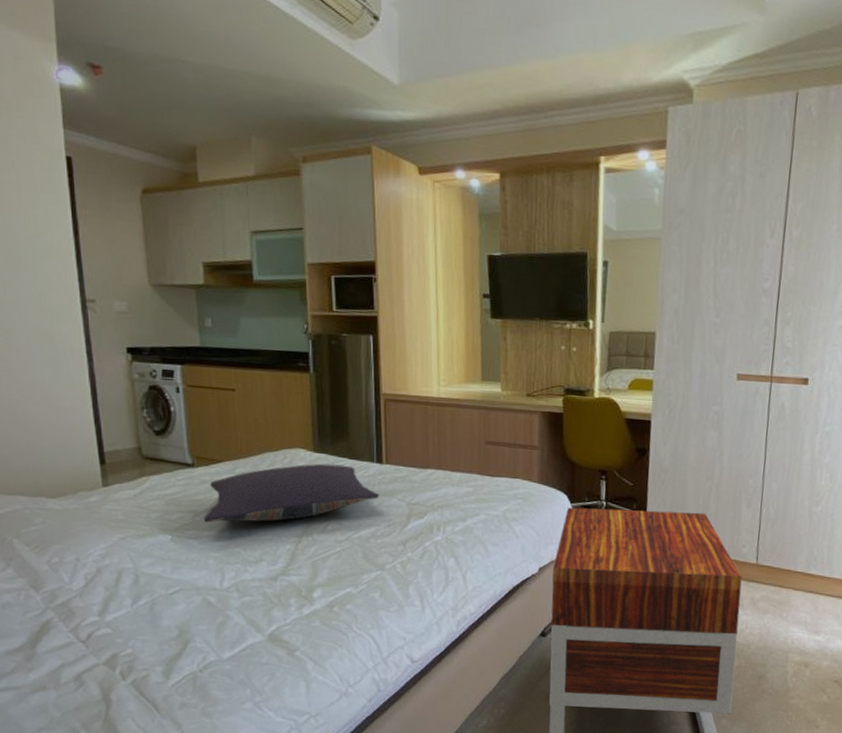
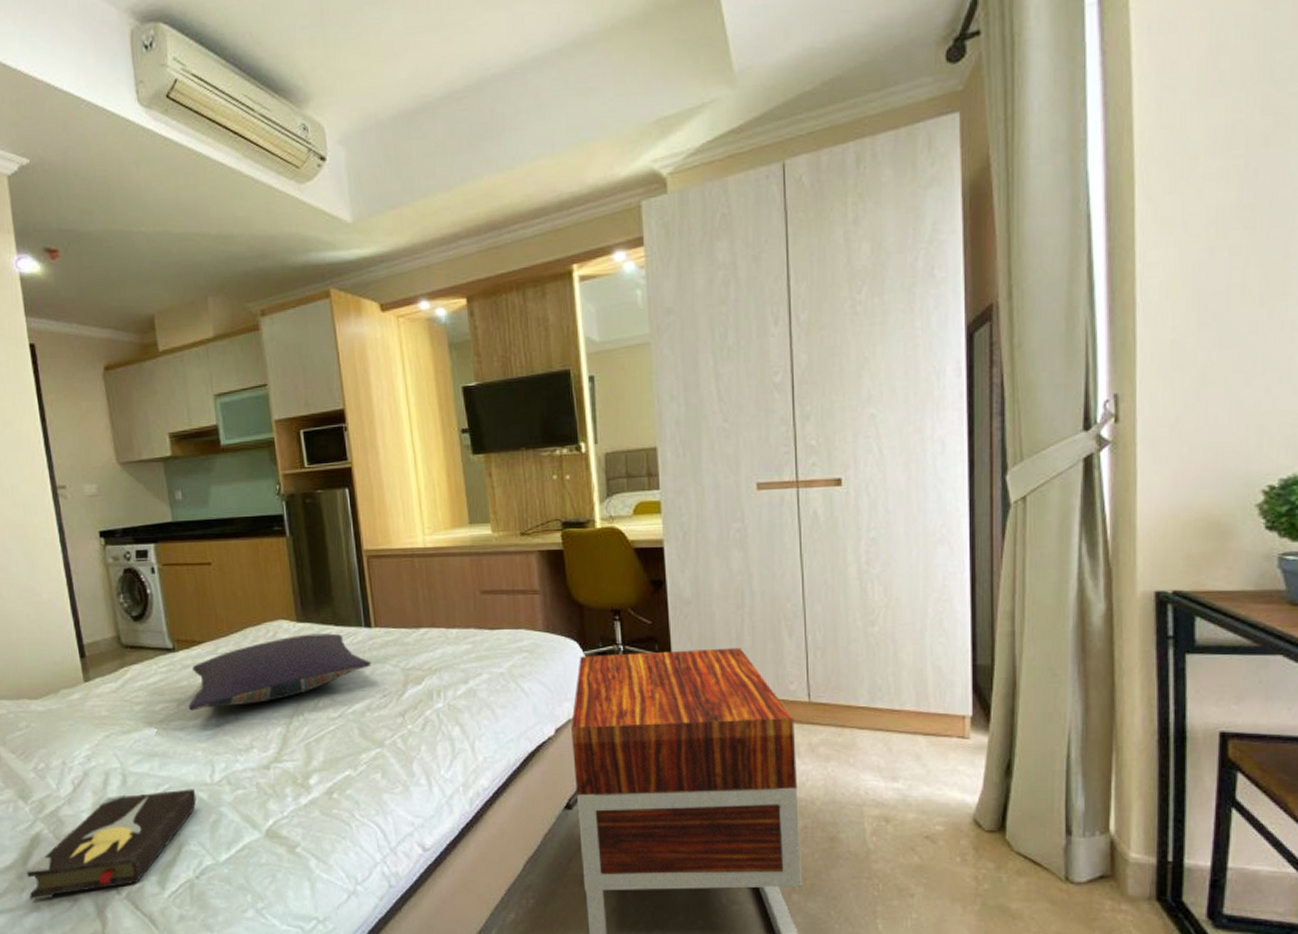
hardback book: none [35,592,205,681] -> present [26,789,197,900]

